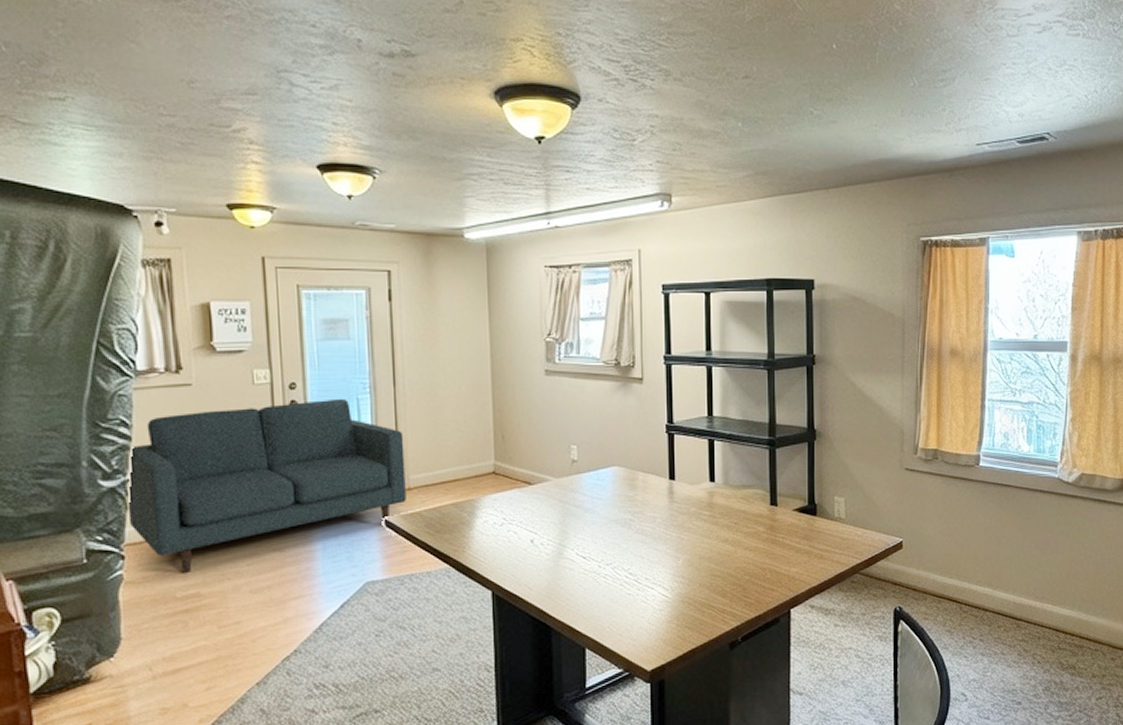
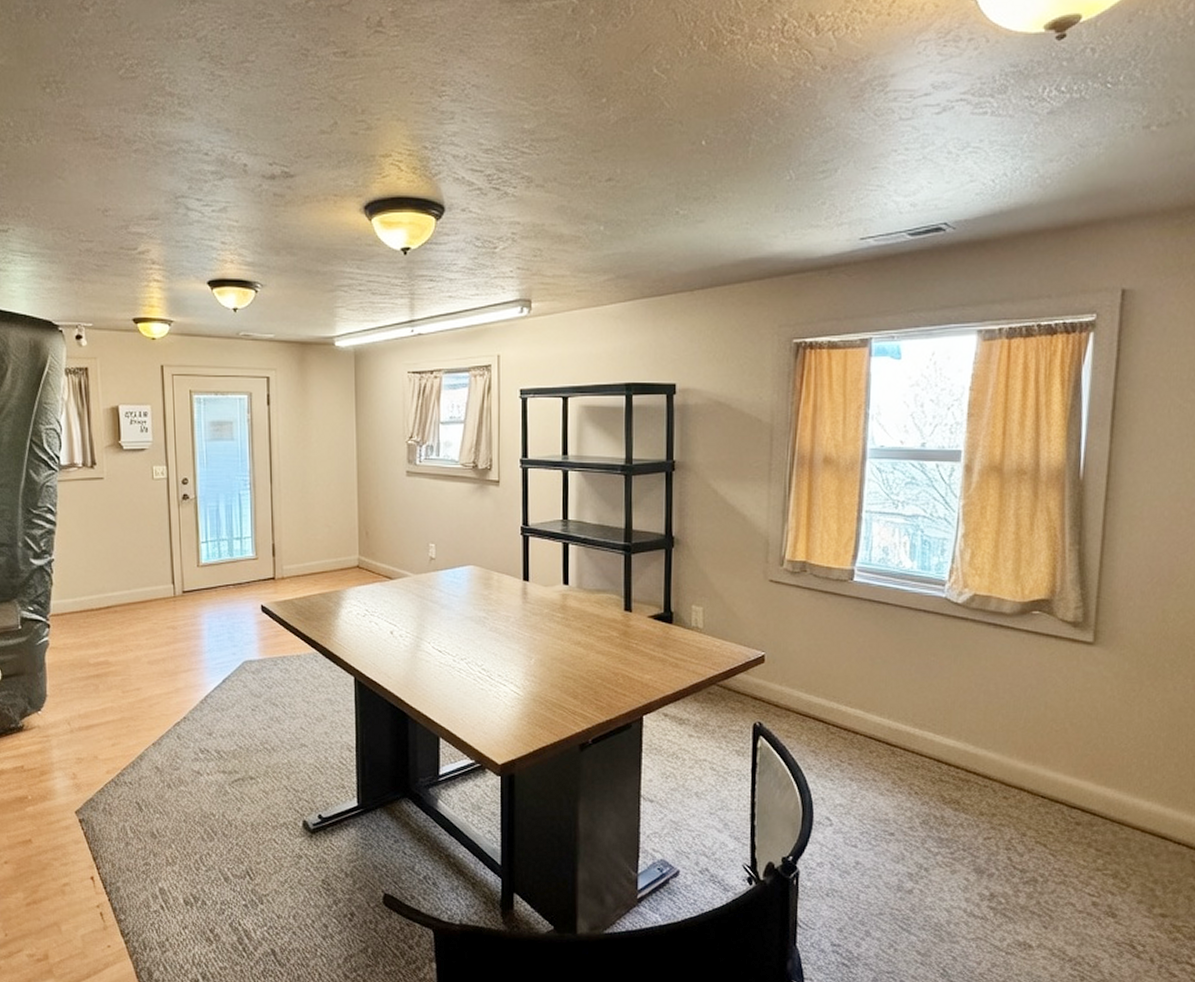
sofa: present [126,398,406,573] -> none [51,493,280,643]

